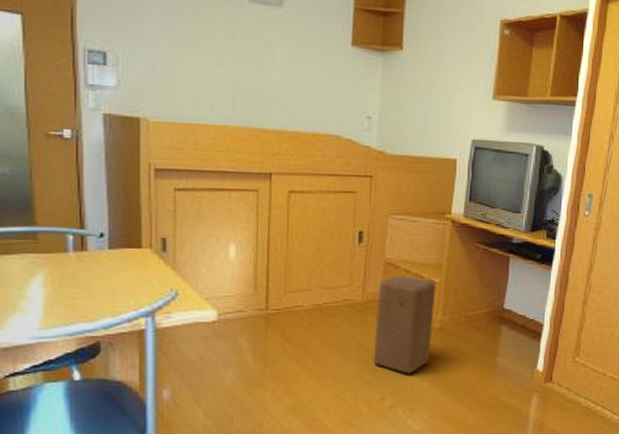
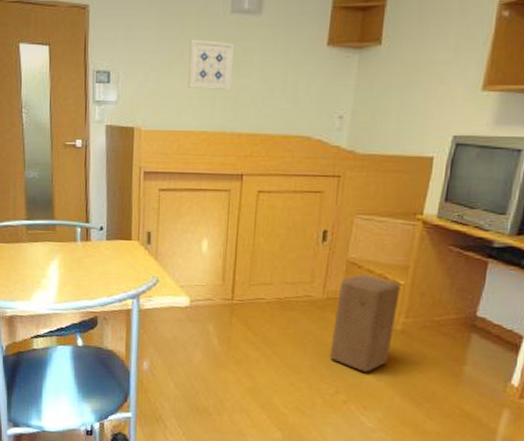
wall art: none [204,25,255,84] -> present [188,39,235,91]

